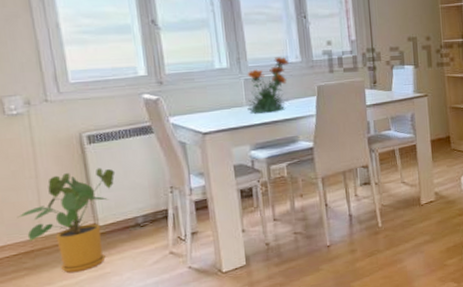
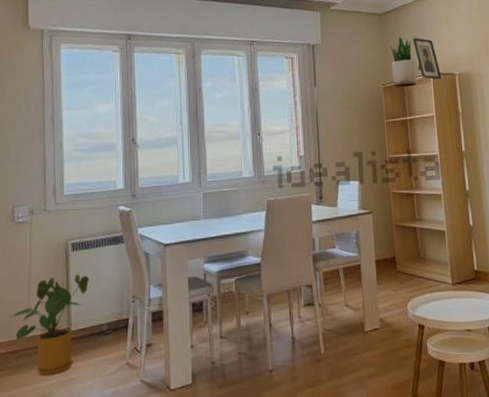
flower plant: present [247,57,289,114] -> none [204,172,243,227]

